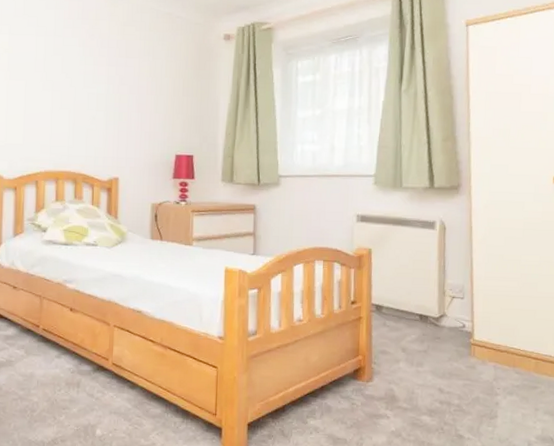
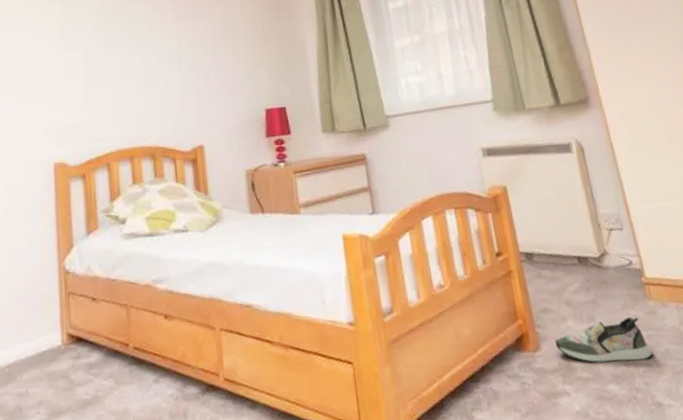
shoe: none [385,367,465,402] -> present [555,317,653,363]

